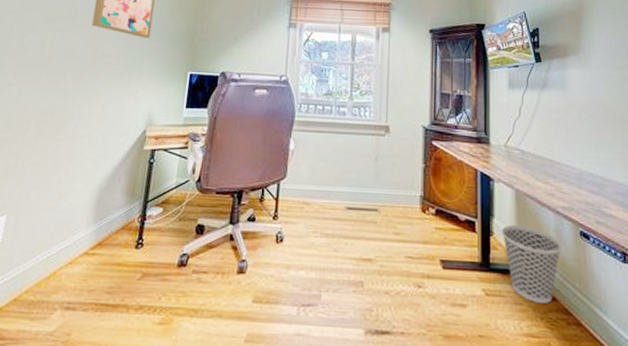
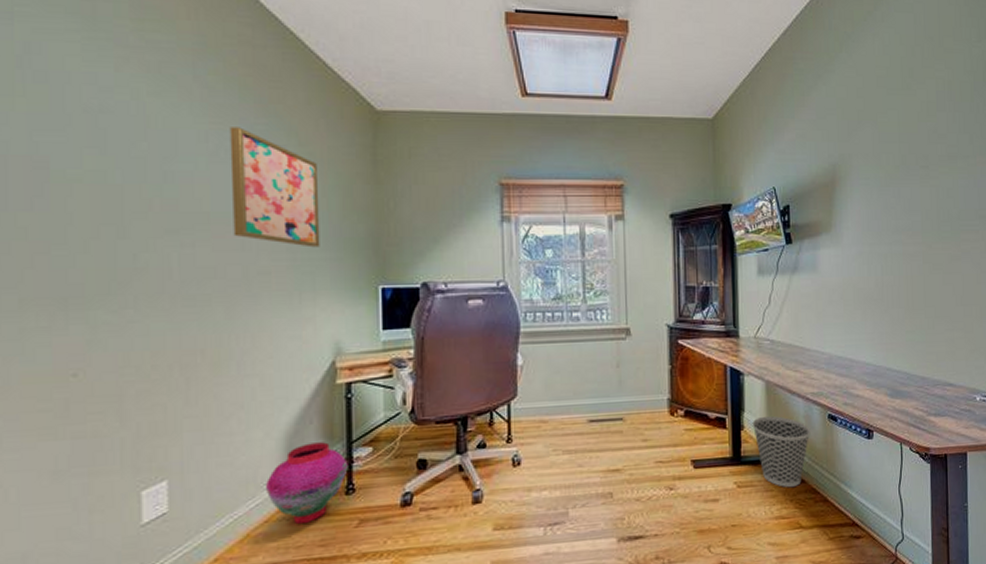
lantern: none [75,198,142,269] -> present [265,442,348,524]

